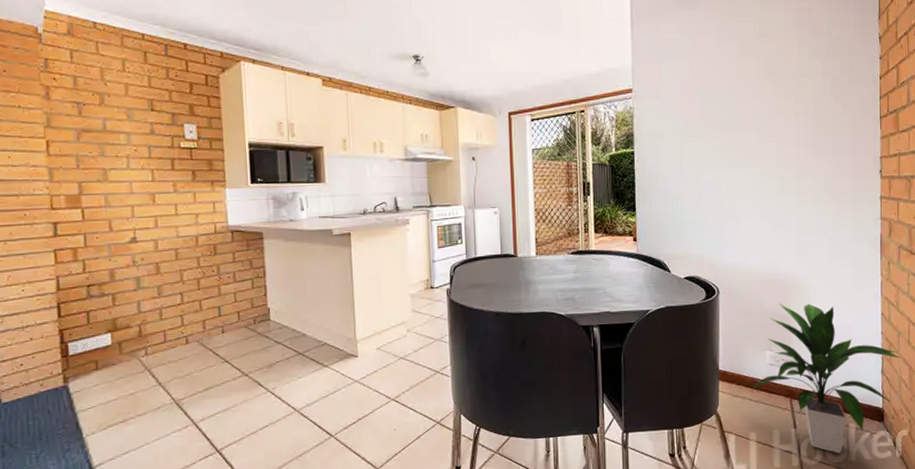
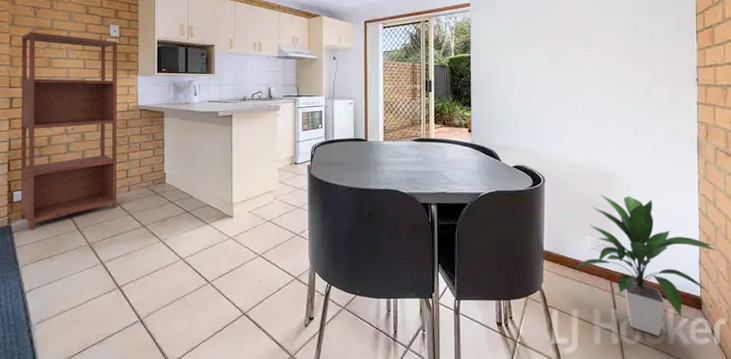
shelving unit: none [63,135,209,390] -> present [20,32,118,230]

